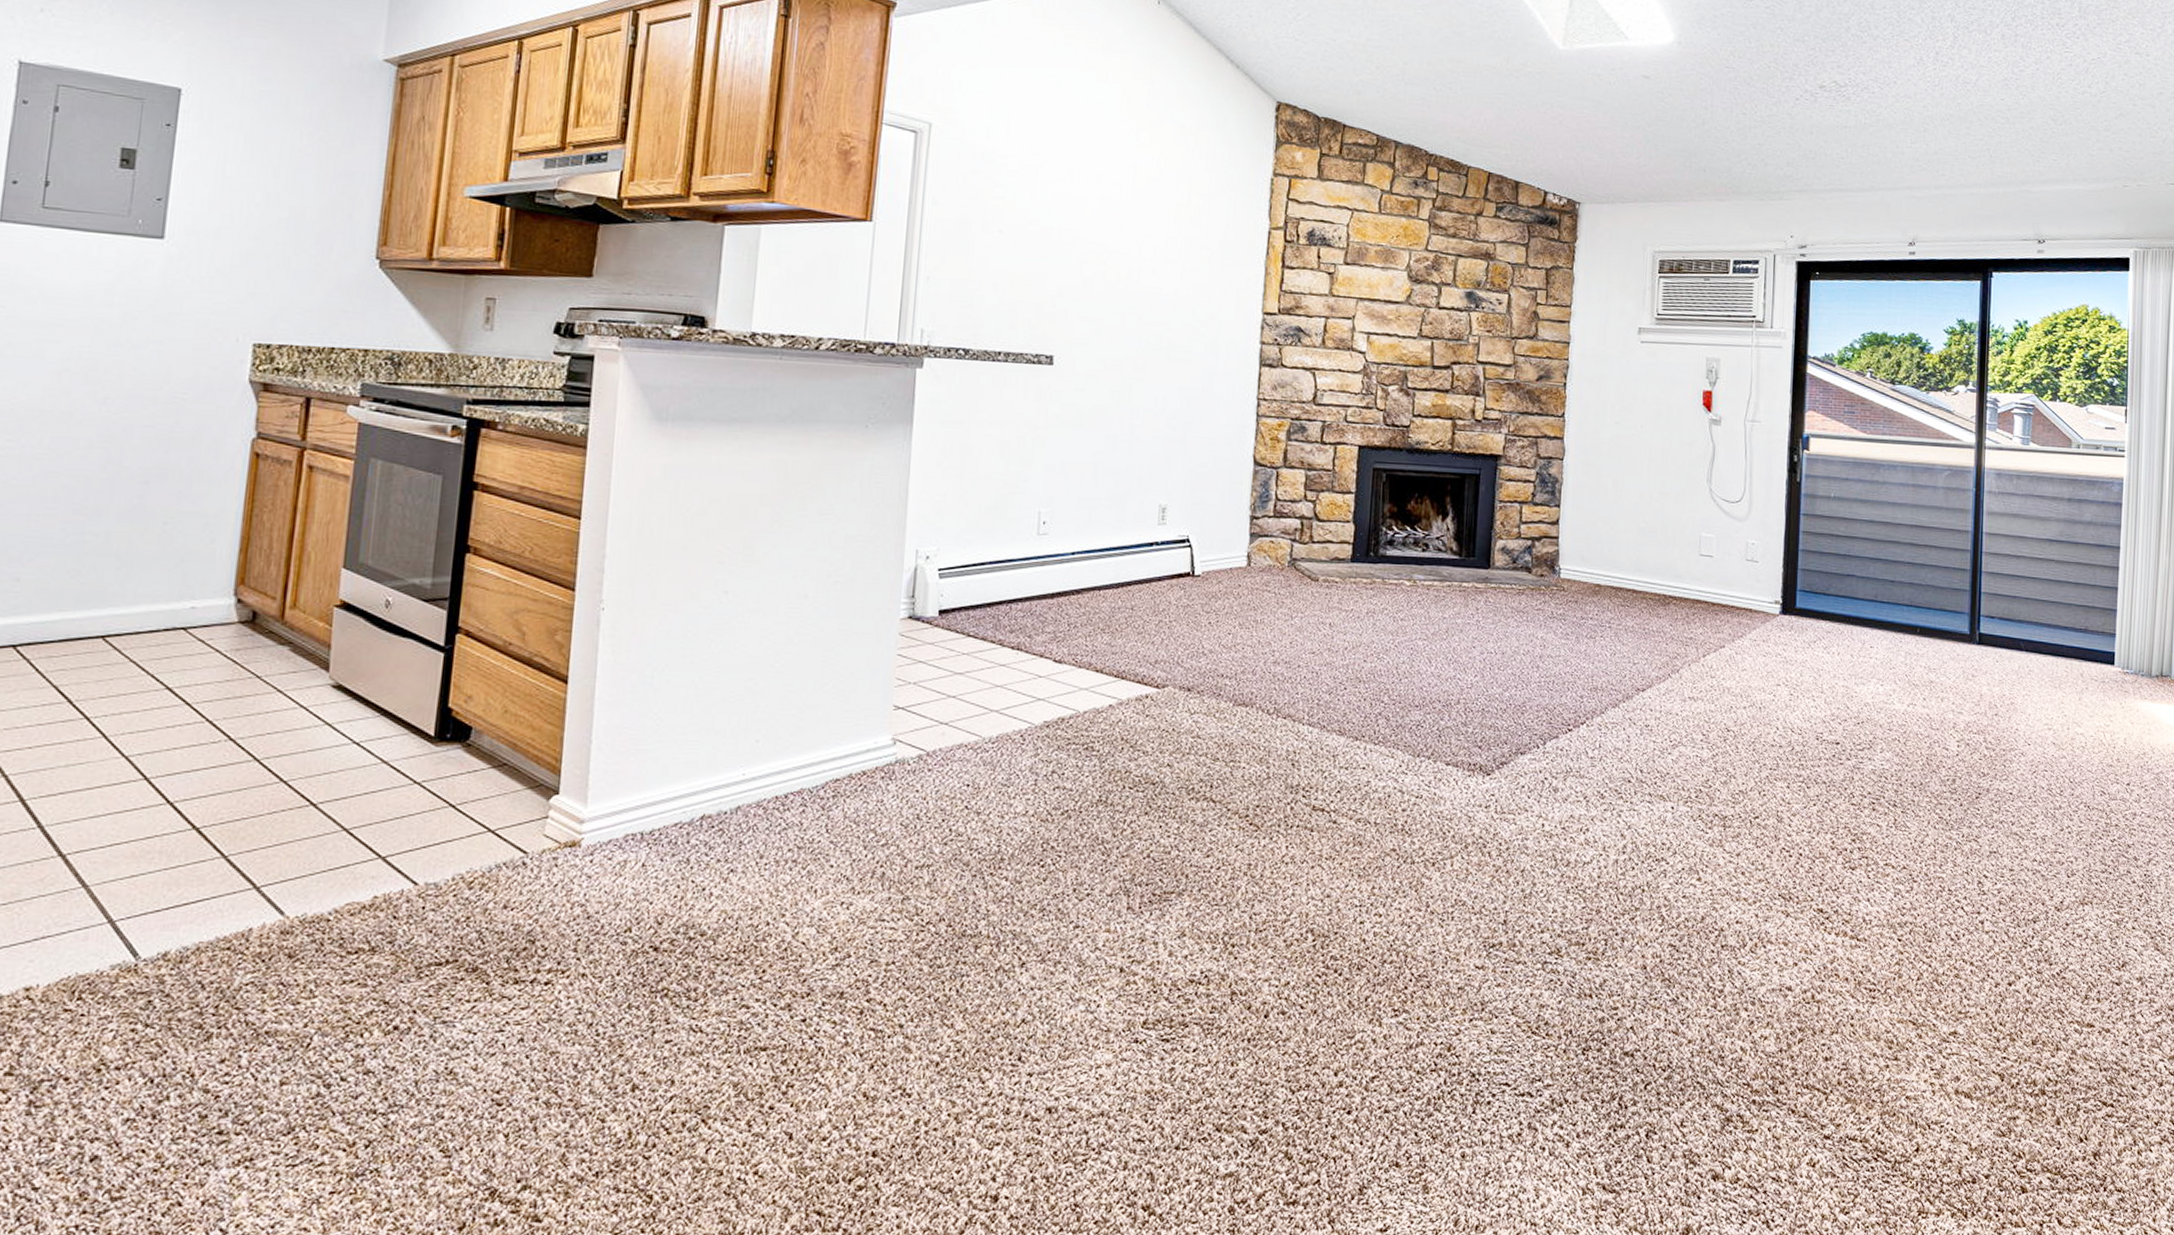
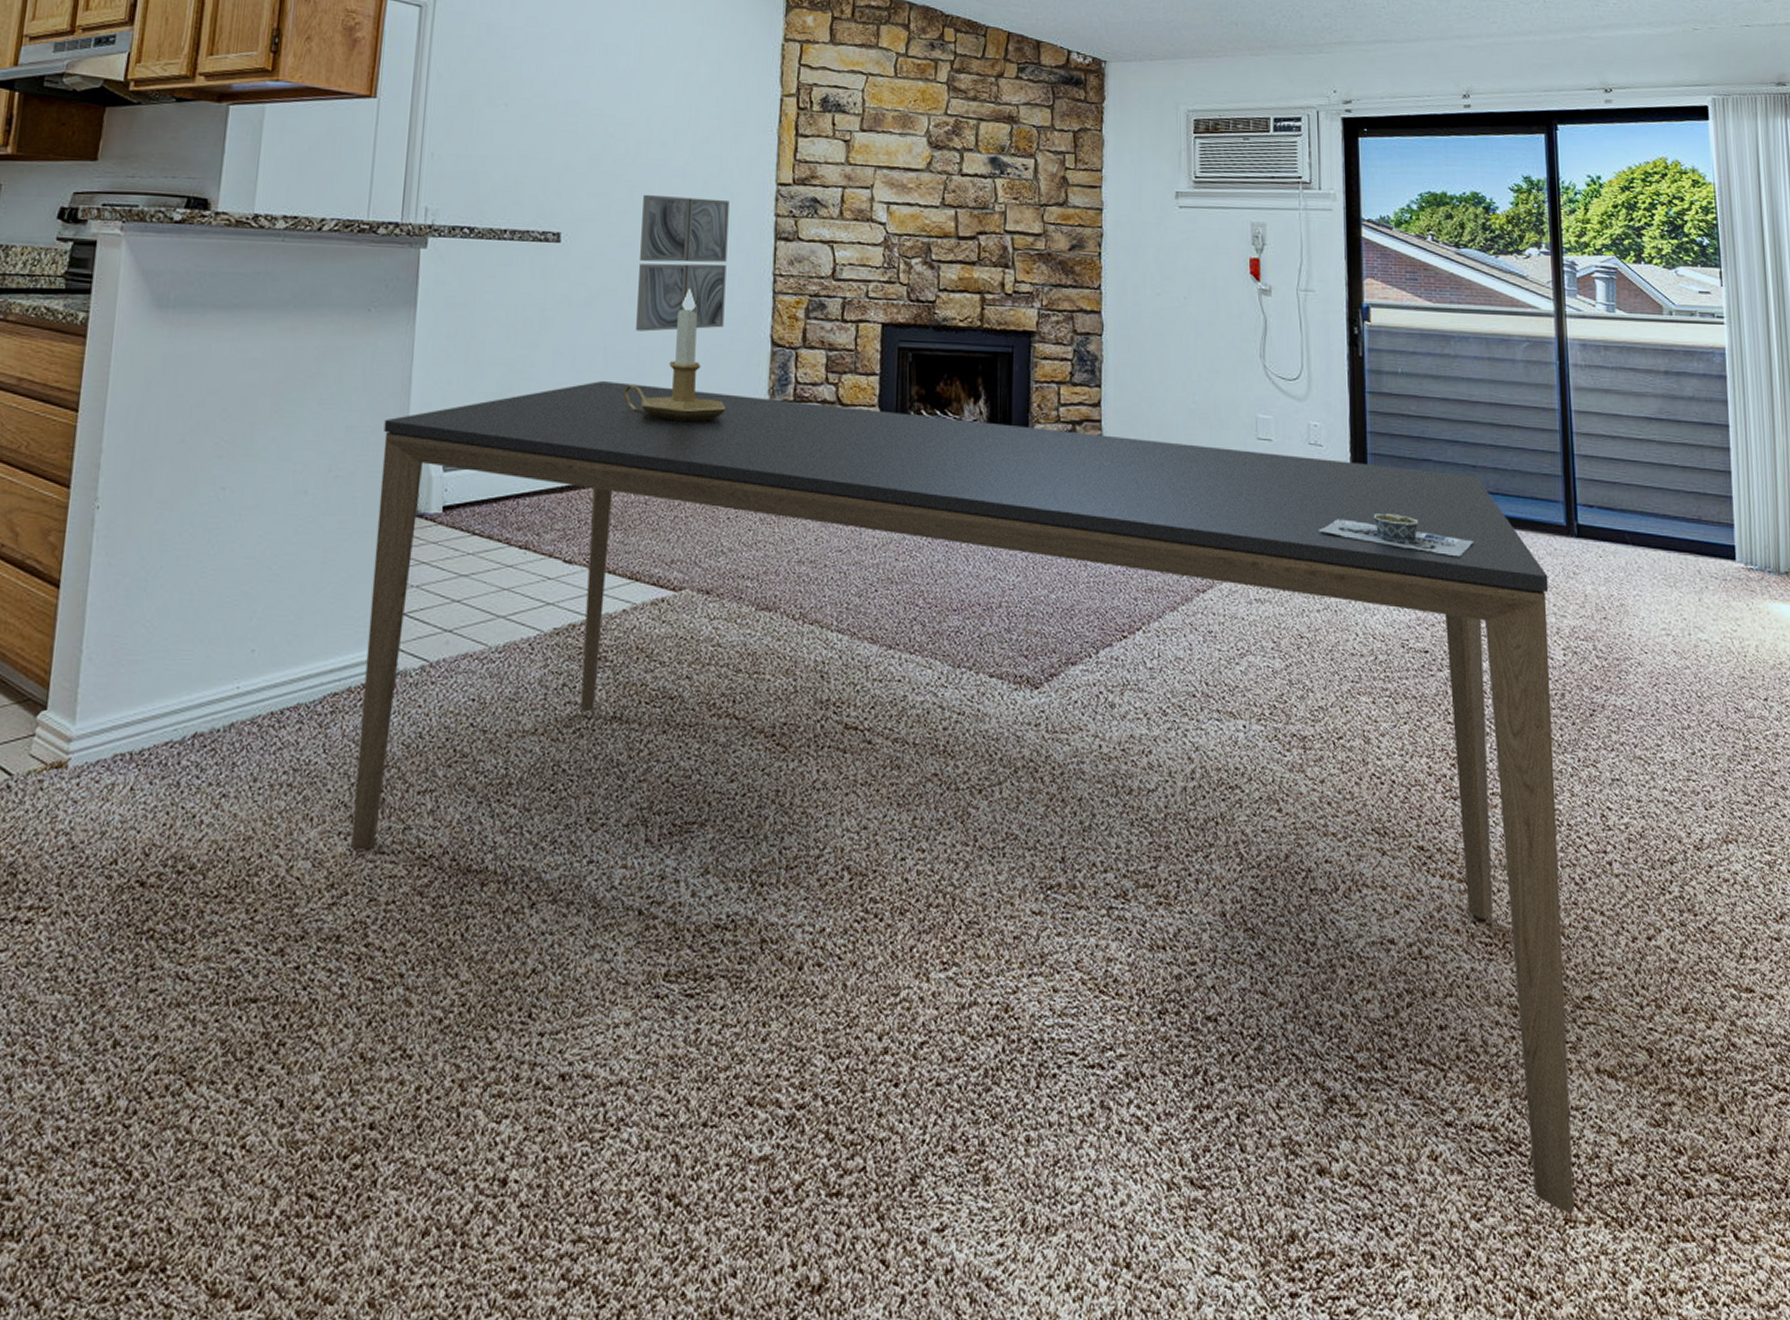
dining table: none [853,496,1950,1207] -> present [351,381,1574,1214]
candlestick: none [1112,411,1210,535] -> present [623,289,726,422]
wall art: none [1125,320,1217,451] -> present [636,194,729,332]
decorative bowl: none [1750,623,1887,661] -> present [1319,514,1474,557]

